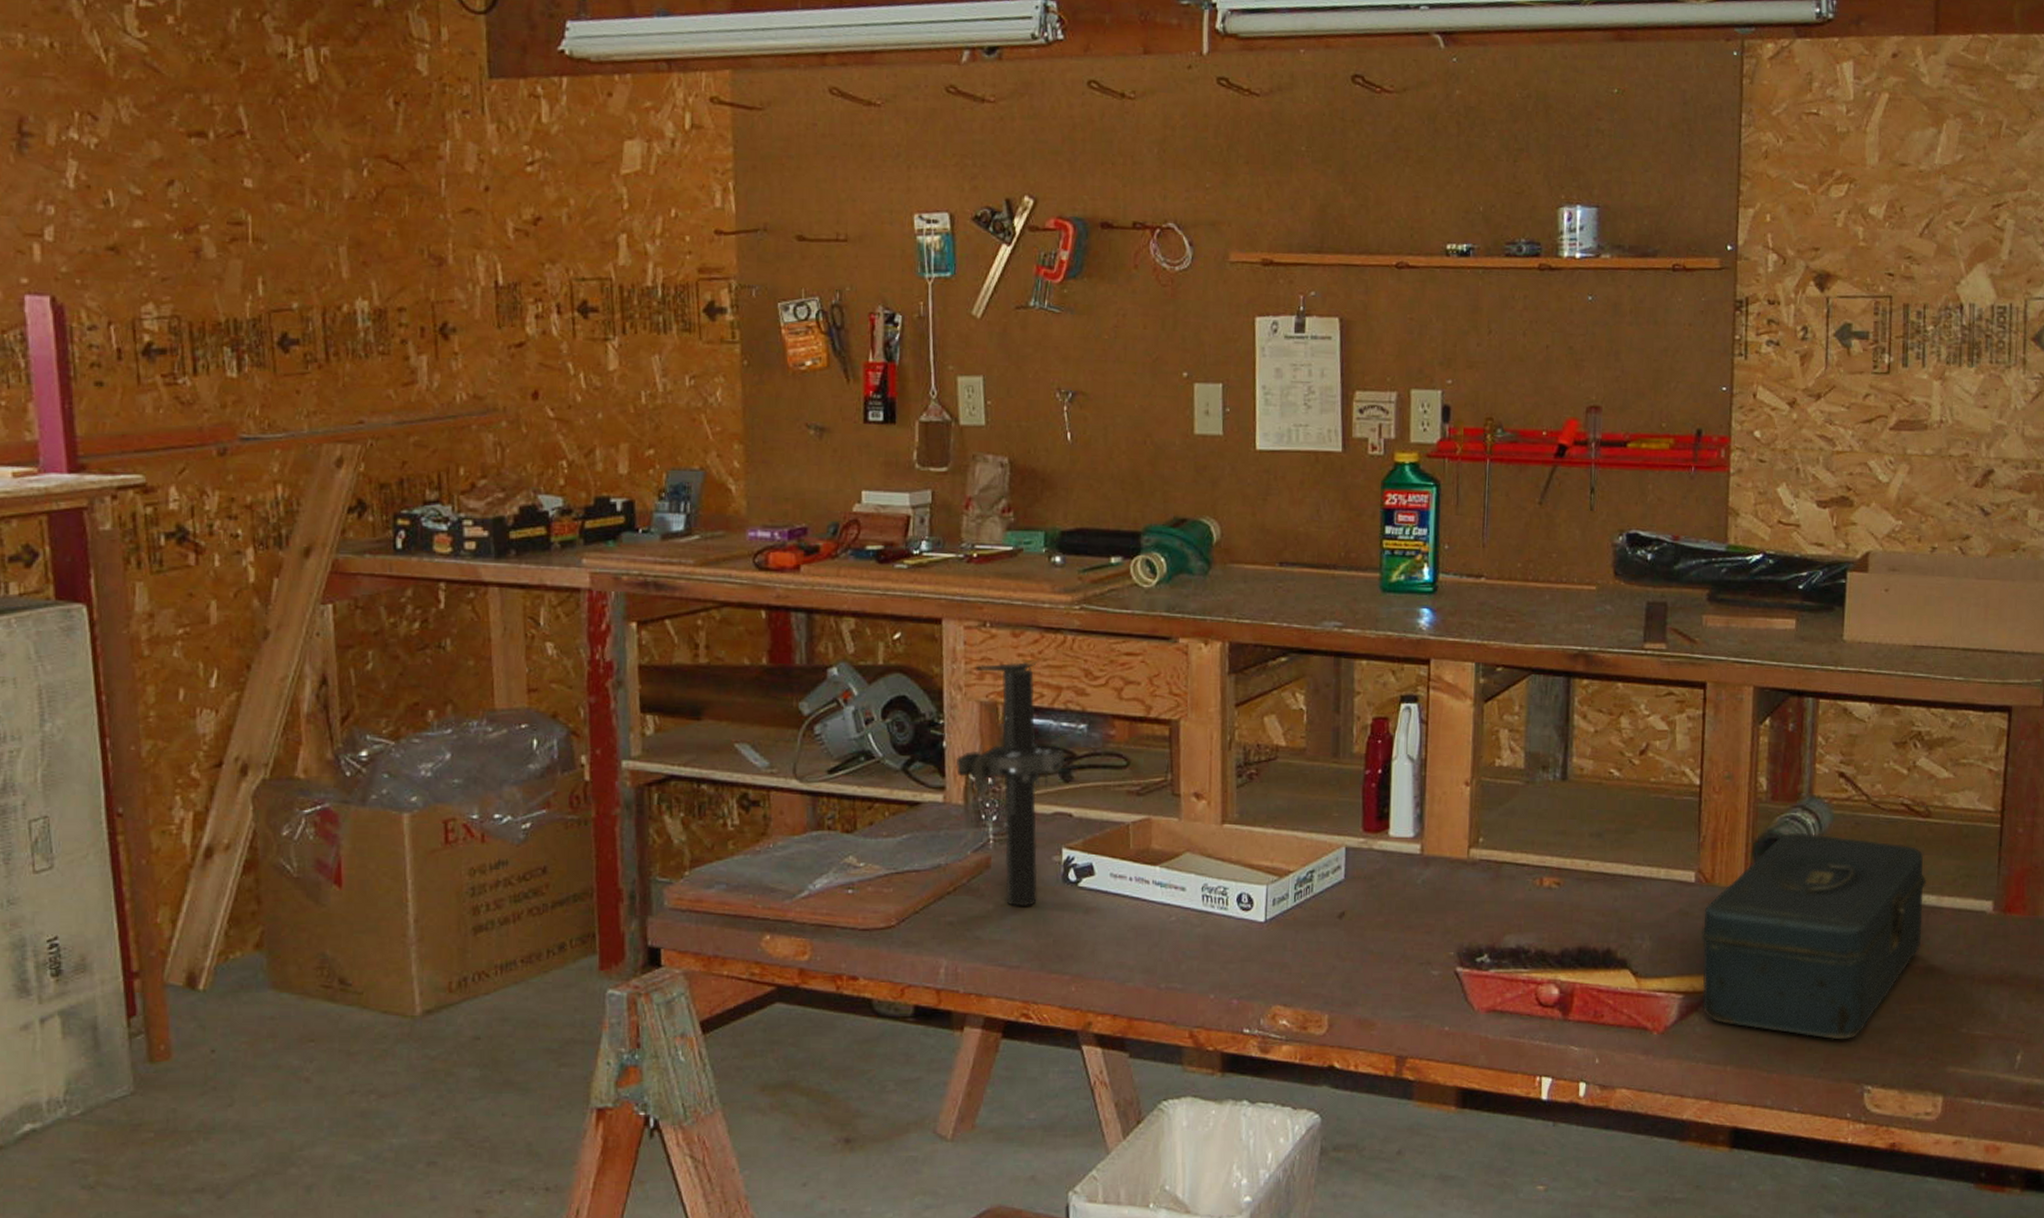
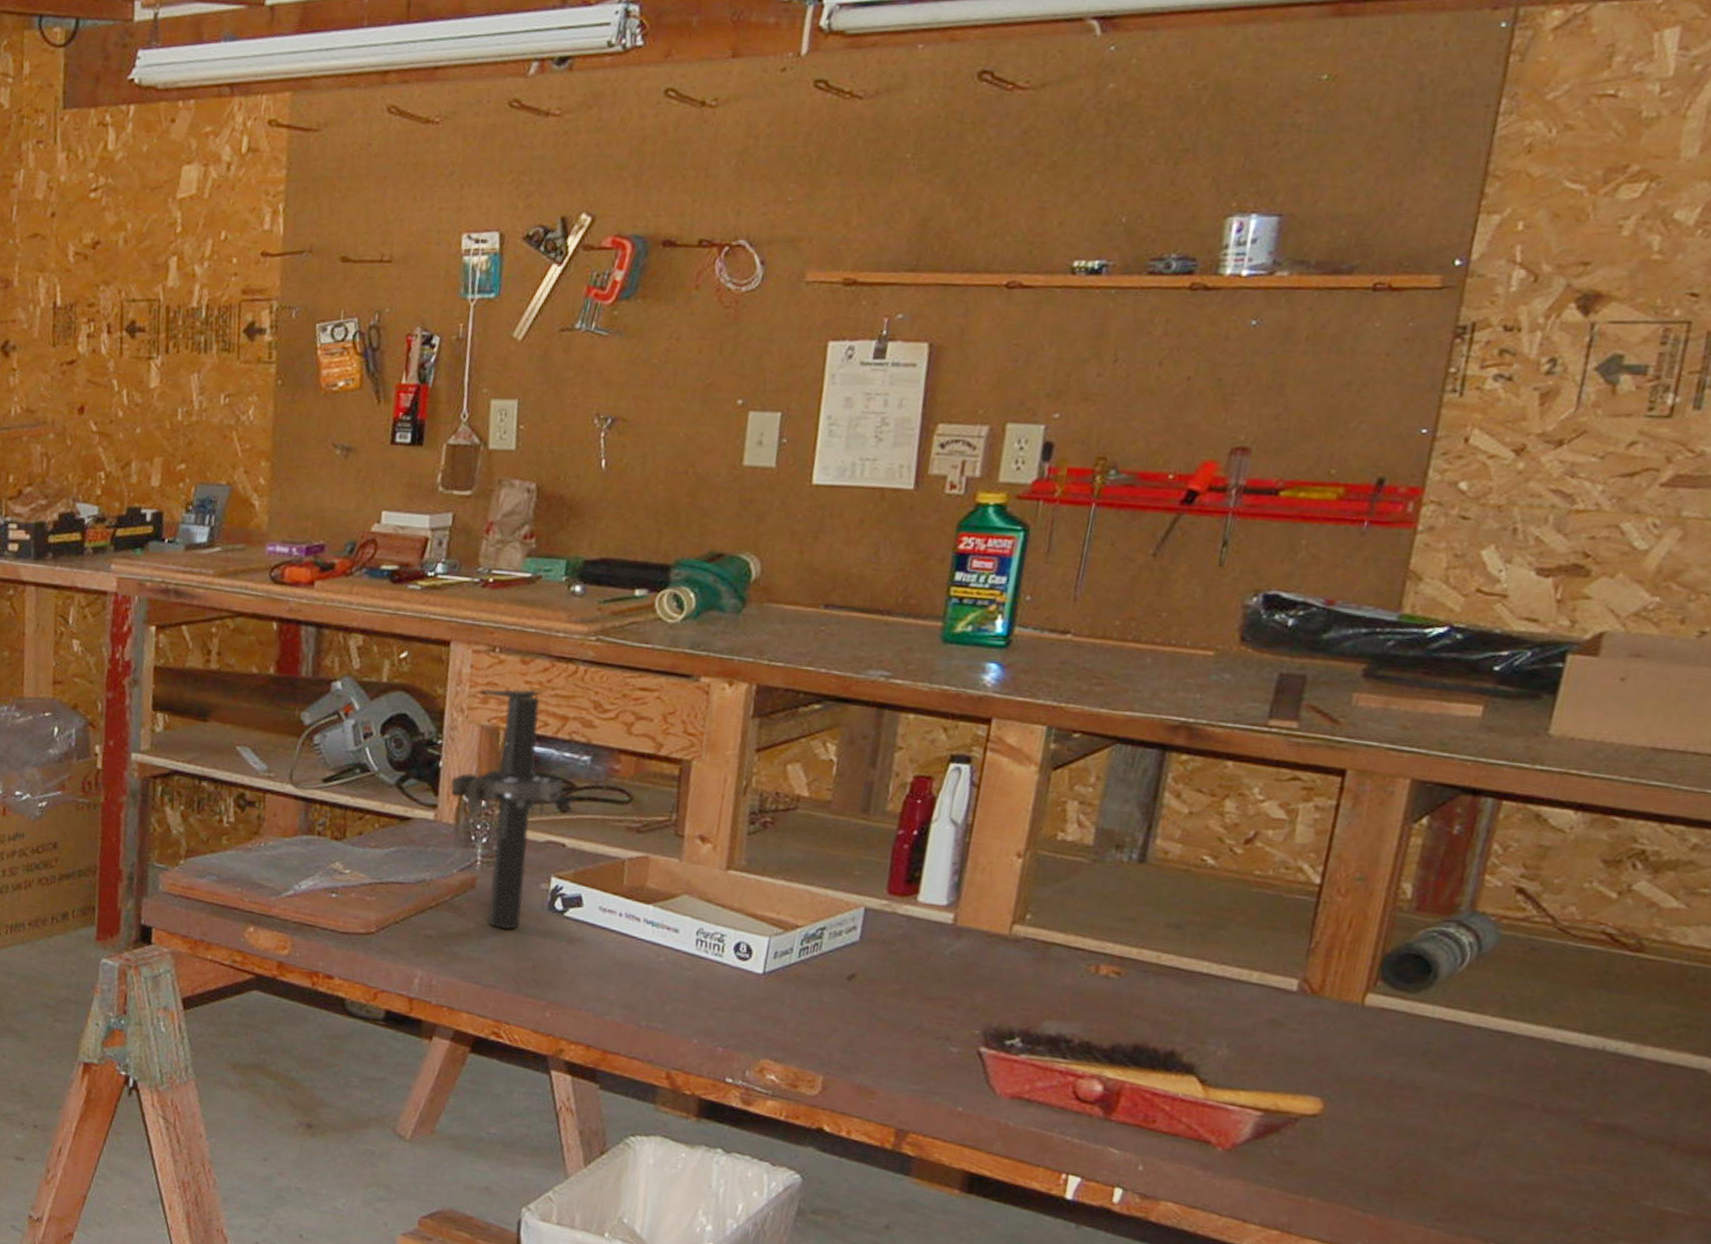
toolbox: present [1700,832,1927,1040] -> none [1285,949,1625,1191]

